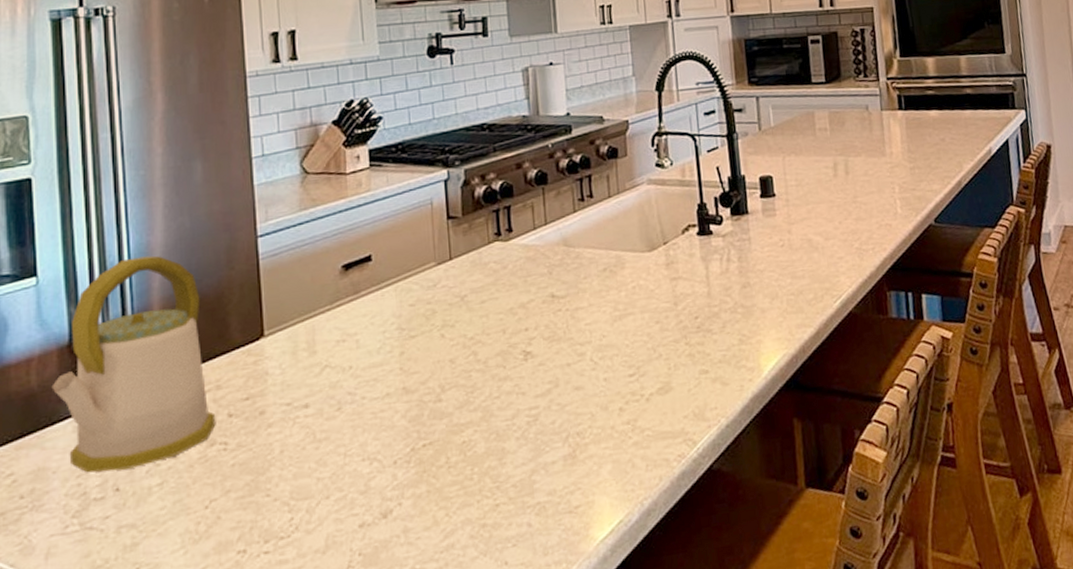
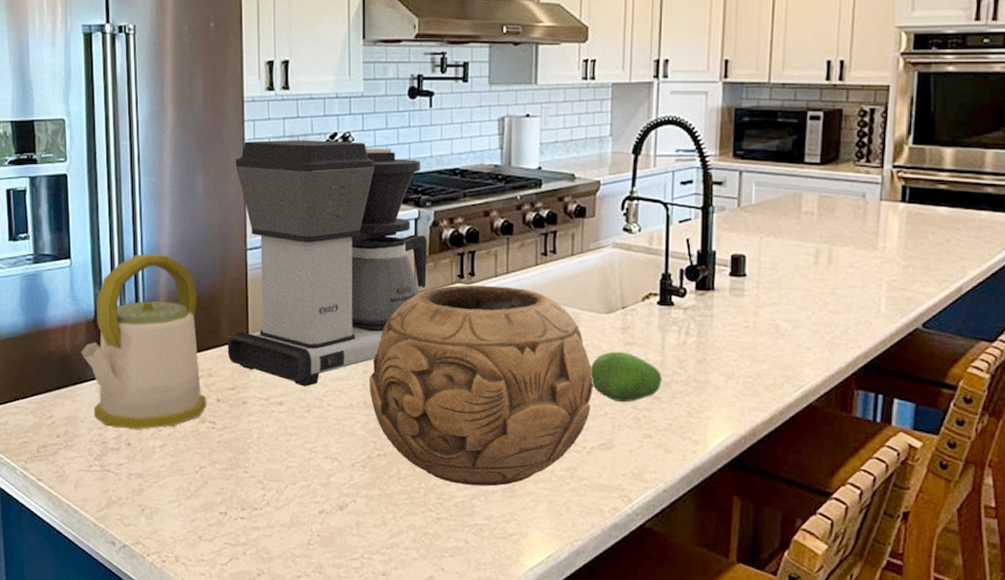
coffee maker: none [238,107,462,382] -> present [227,140,427,387]
decorative bowl: none [407,238,645,462] -> present [370,285,593,487]
fruit: none [639,288,711,342] -> present [589,351,662,403]

